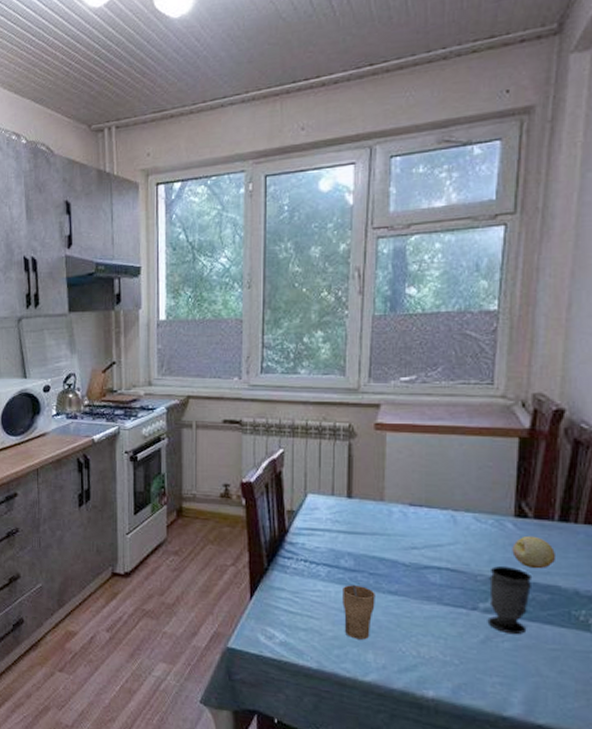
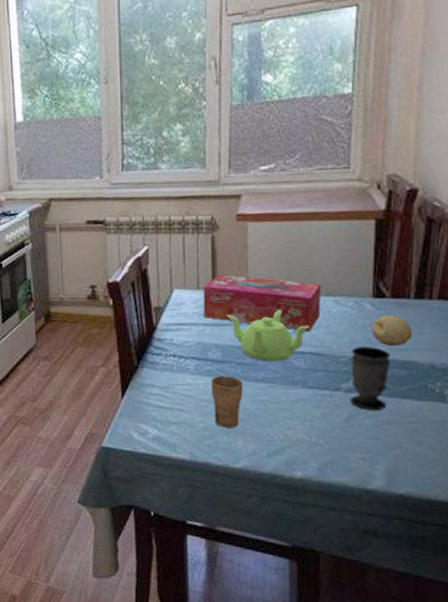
tissue box: none [337,482,460,547] -> present [202,275,321,332]
teapot: none [360,522,447,576] -> present [226,310,310,362]

